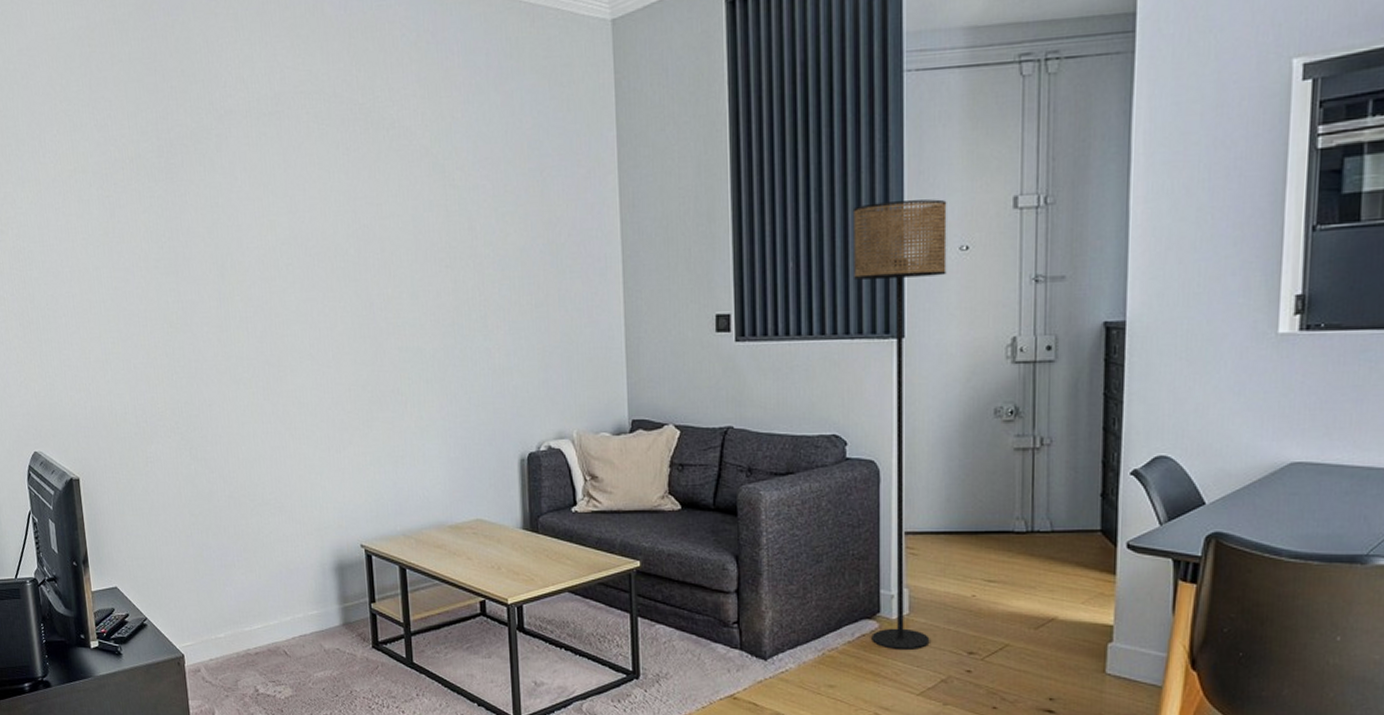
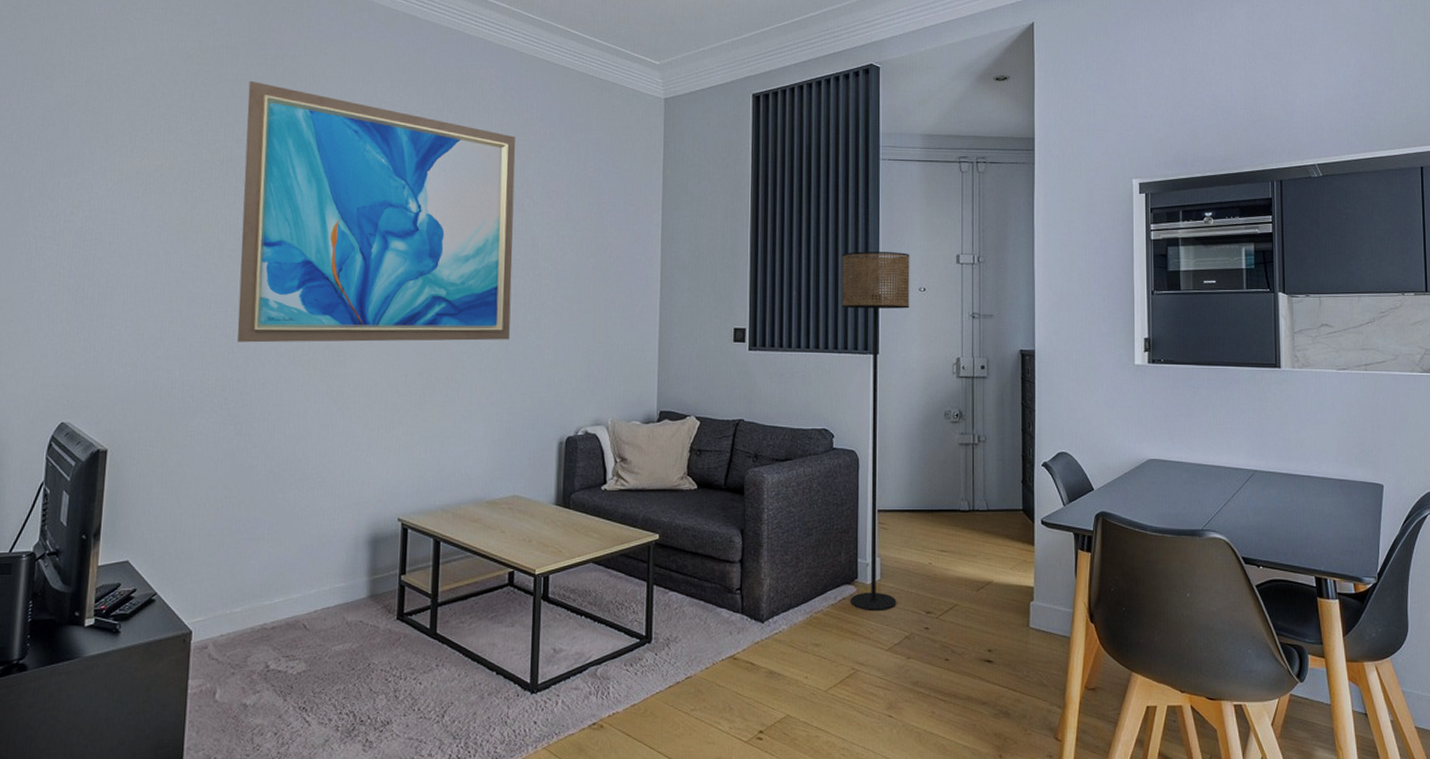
wall art: none [143,58,455,362] -> present [237,80,516,343]

